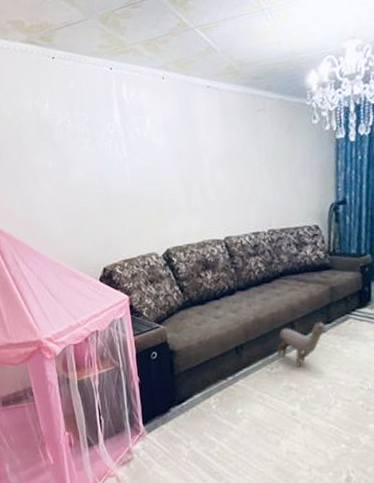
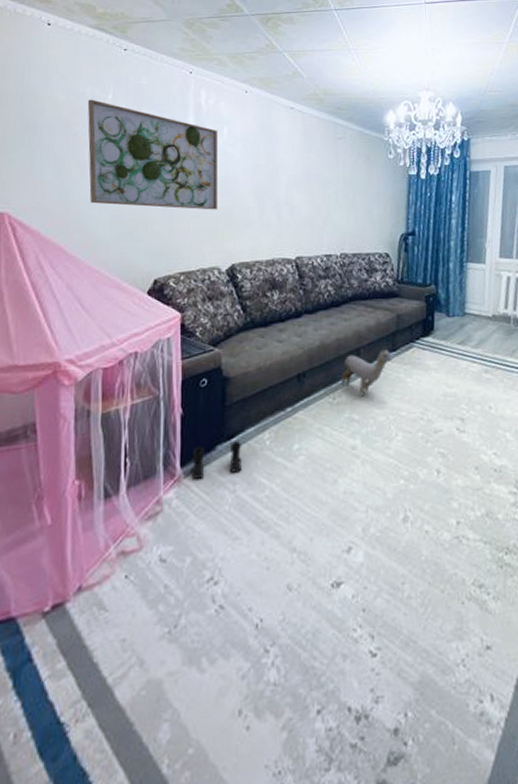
wall art: none [30,110,149,206] -> present [87,99,217,210]
boots: none [151,405,194,435] -> present [190,441,243,479]

